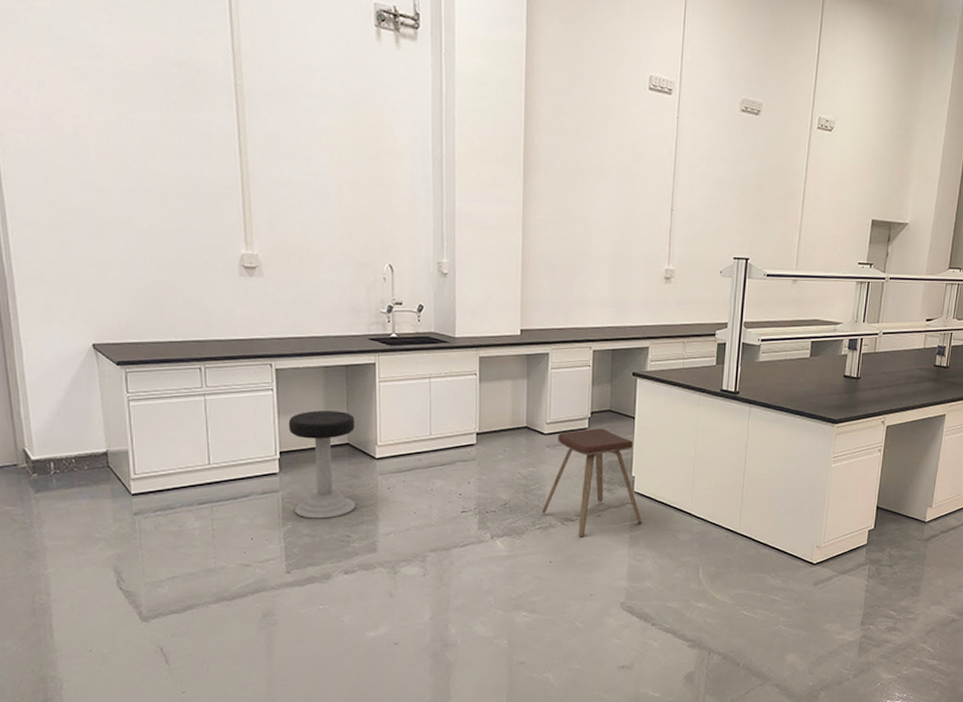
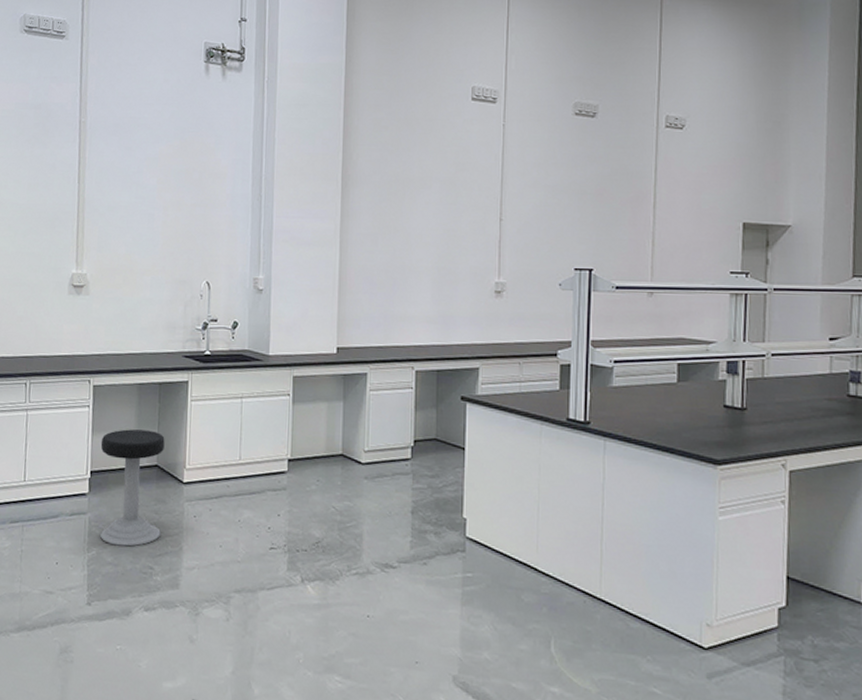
music stool: present [541,428,642,537] -> none [358,459,477,589]

